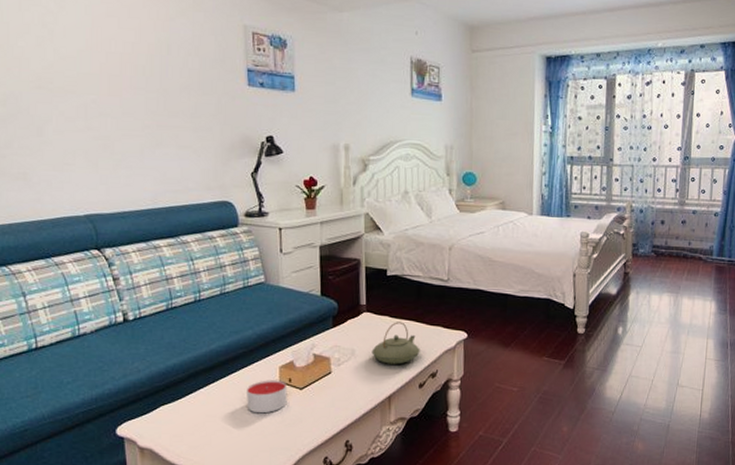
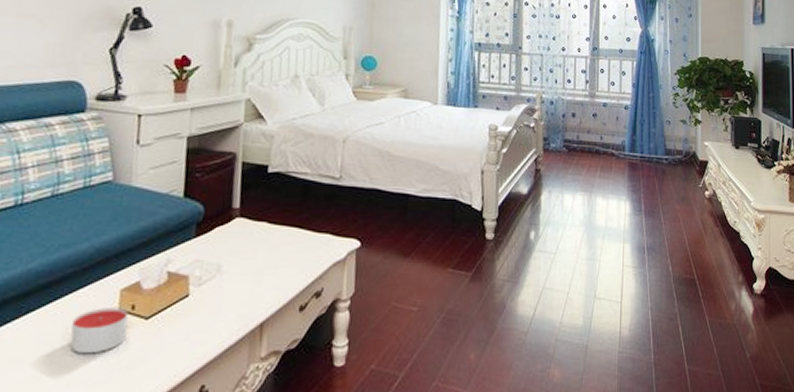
teapot: present [371,322,420,364] -> none [242,228,303,282]

